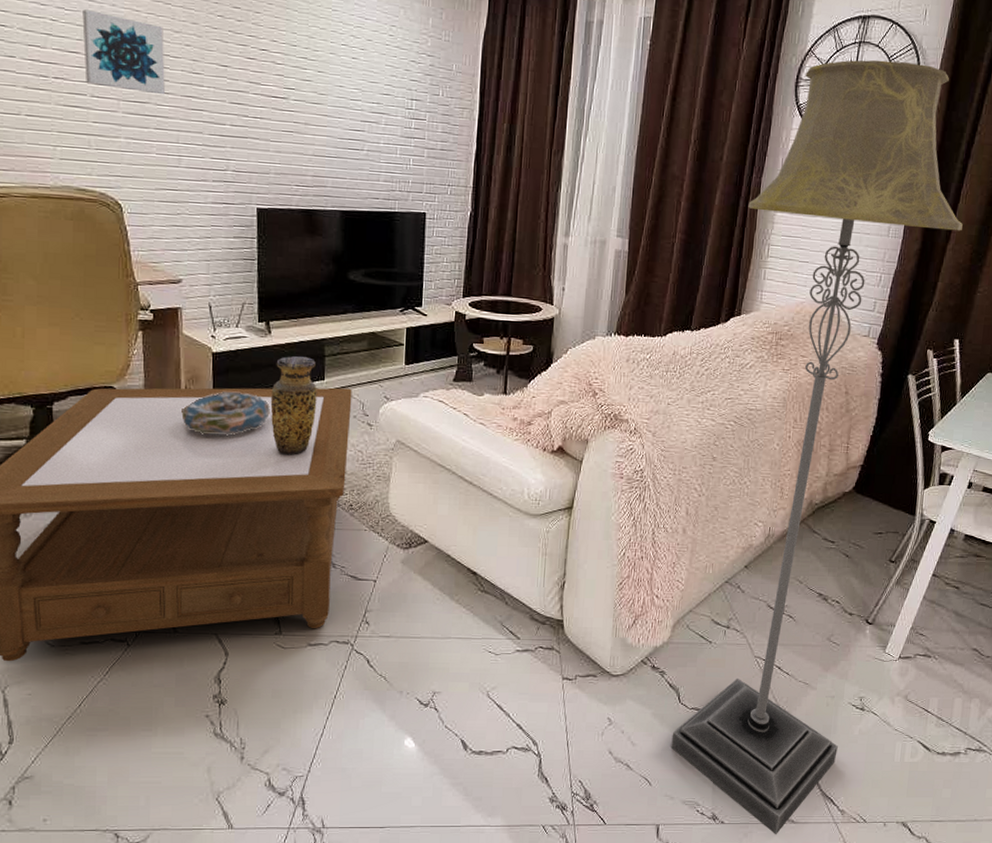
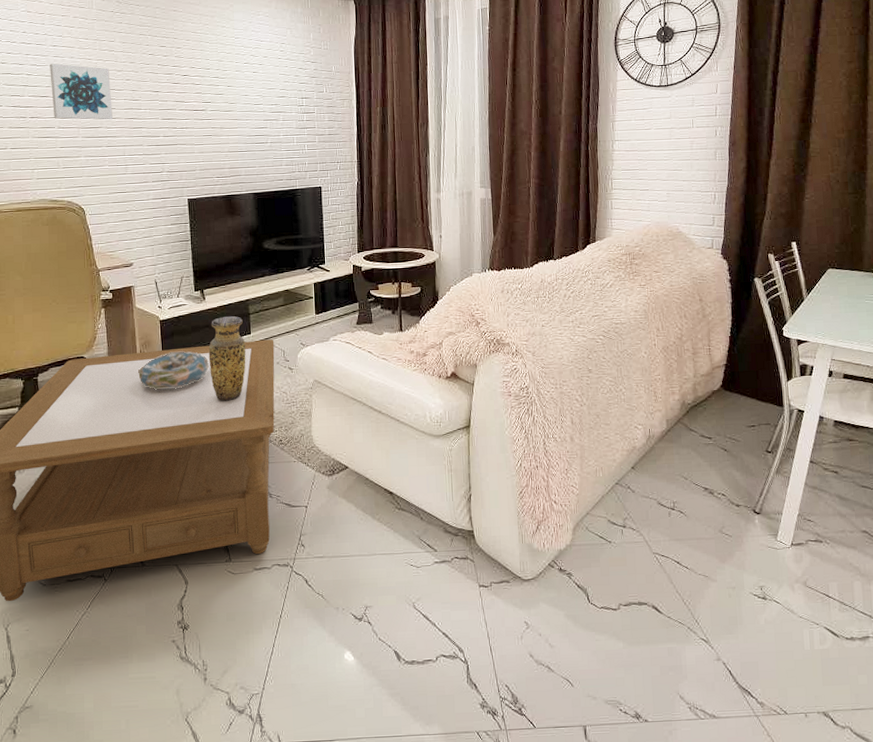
floor lamp: present [671,60,963,835] -> none [586,13,781,732]

